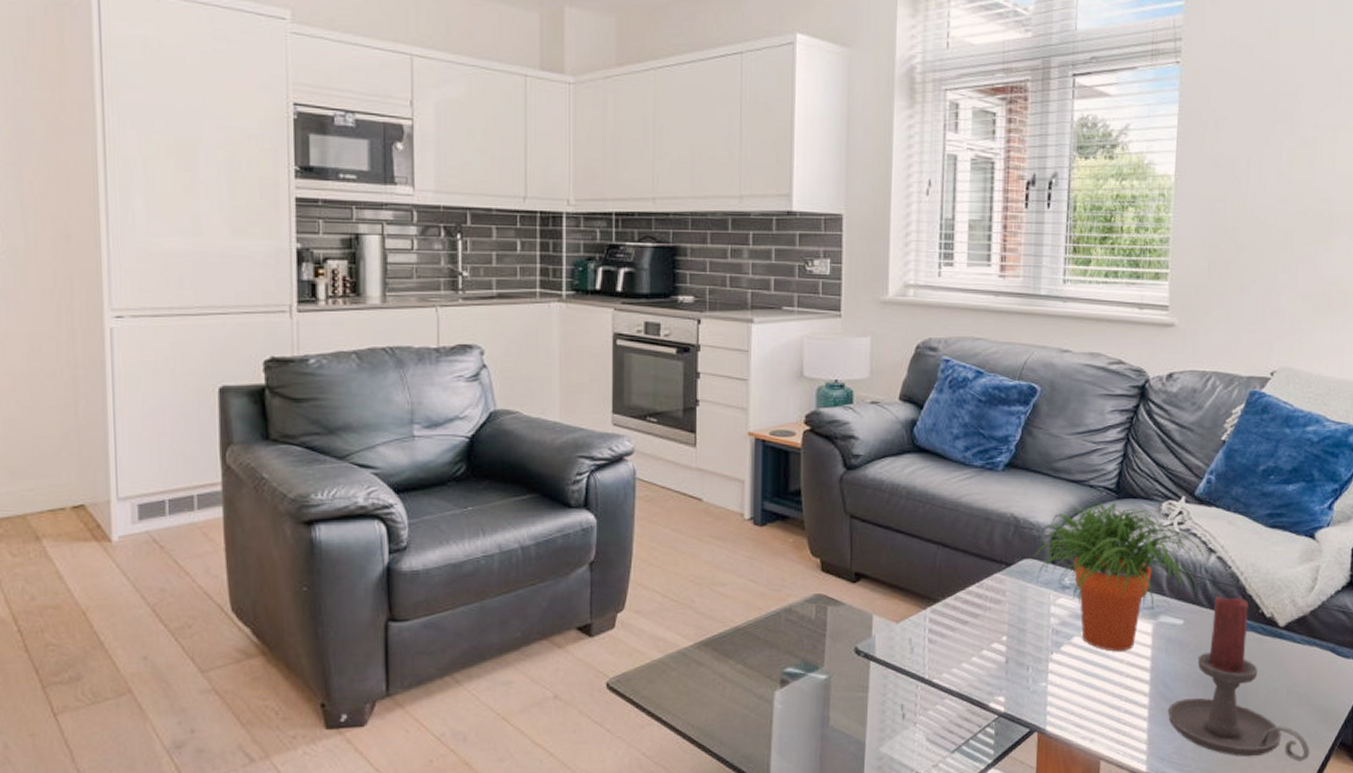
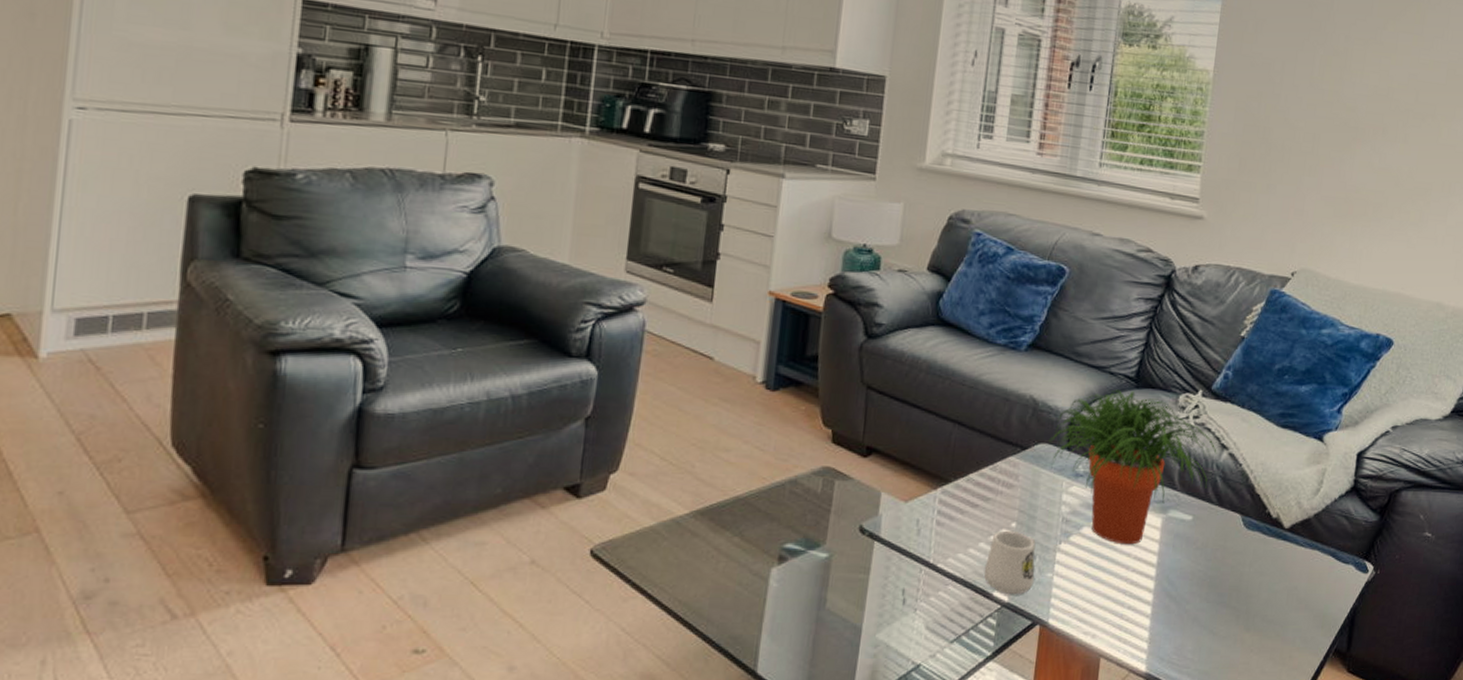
mug: none [978,644,1029,705] -> present [983,530,1036,595]
candle holder: present [1167,596,1310,761] -> none [1170,493,1306,667]

